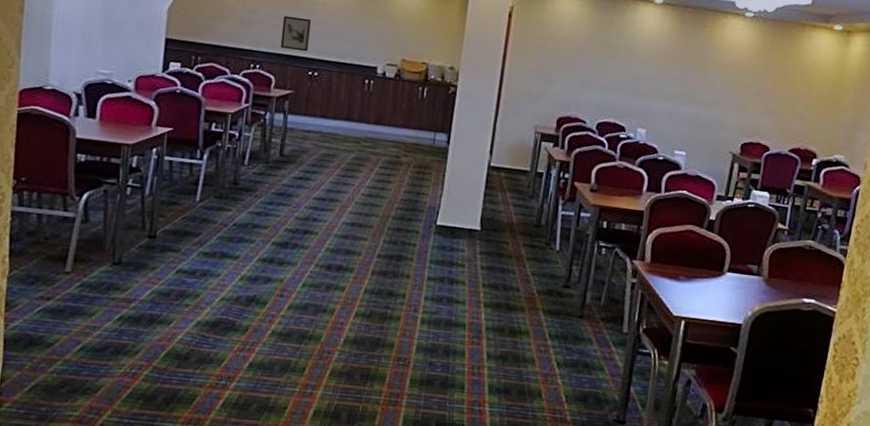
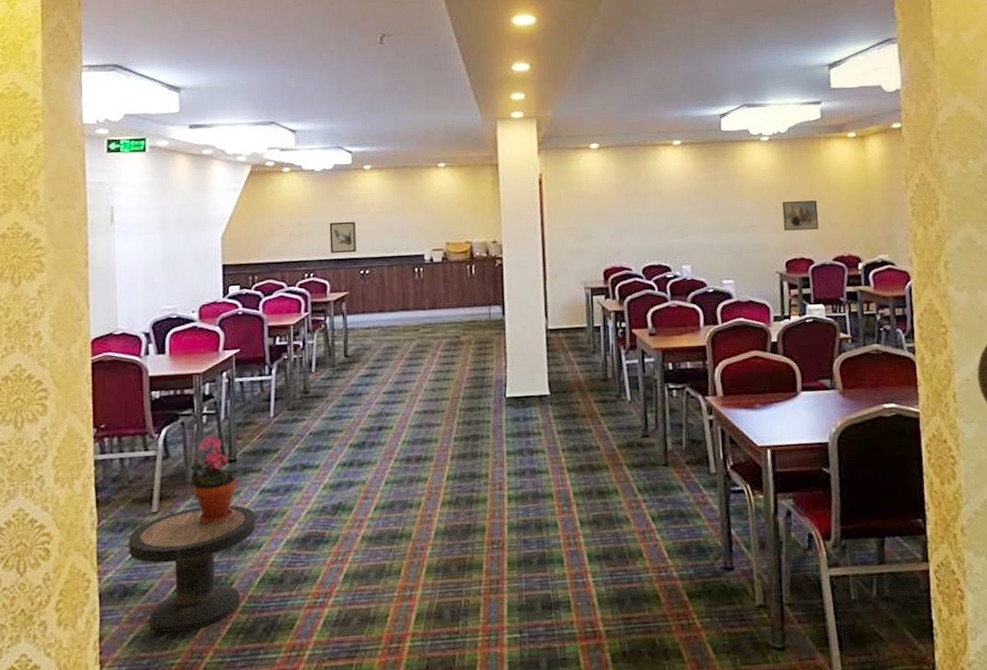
side table: none [38,274,169,388] -> present [129,505,256,632]
potted plant: none [105,207,154,294] -> present [189,435,237,525]
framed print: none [748,82,787,117] -> present [782,200,819,231]

